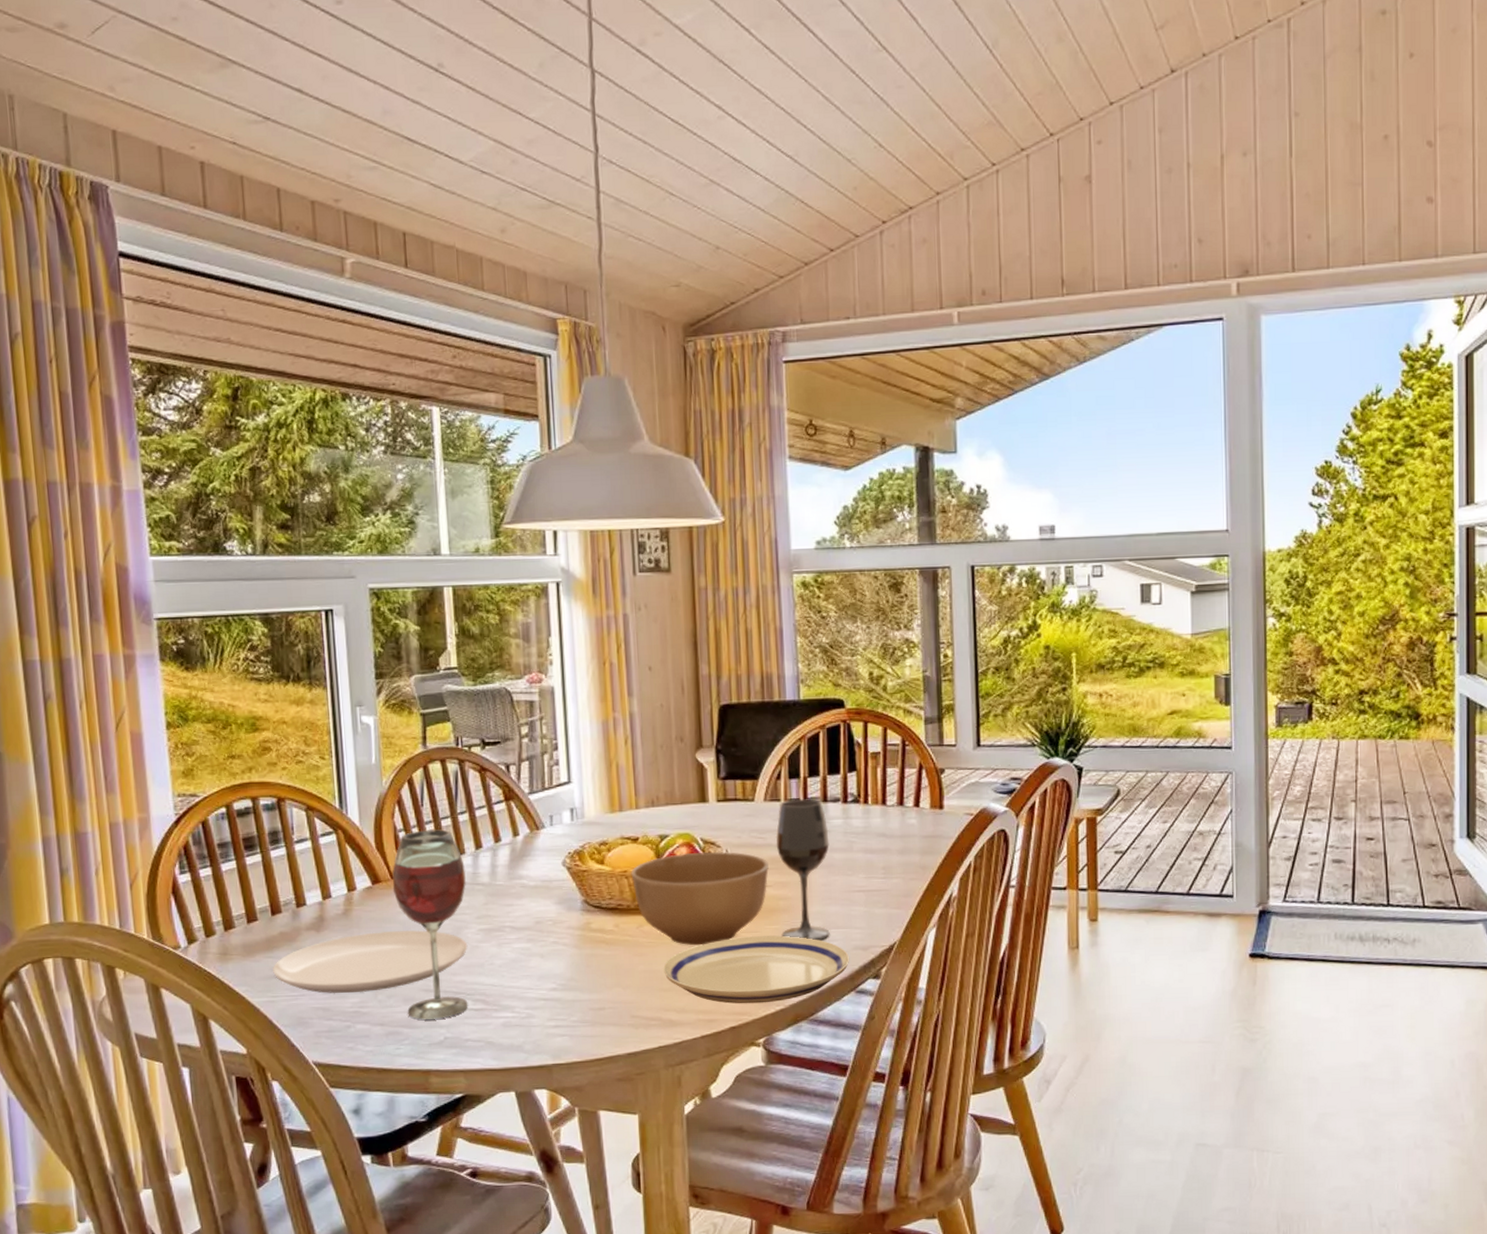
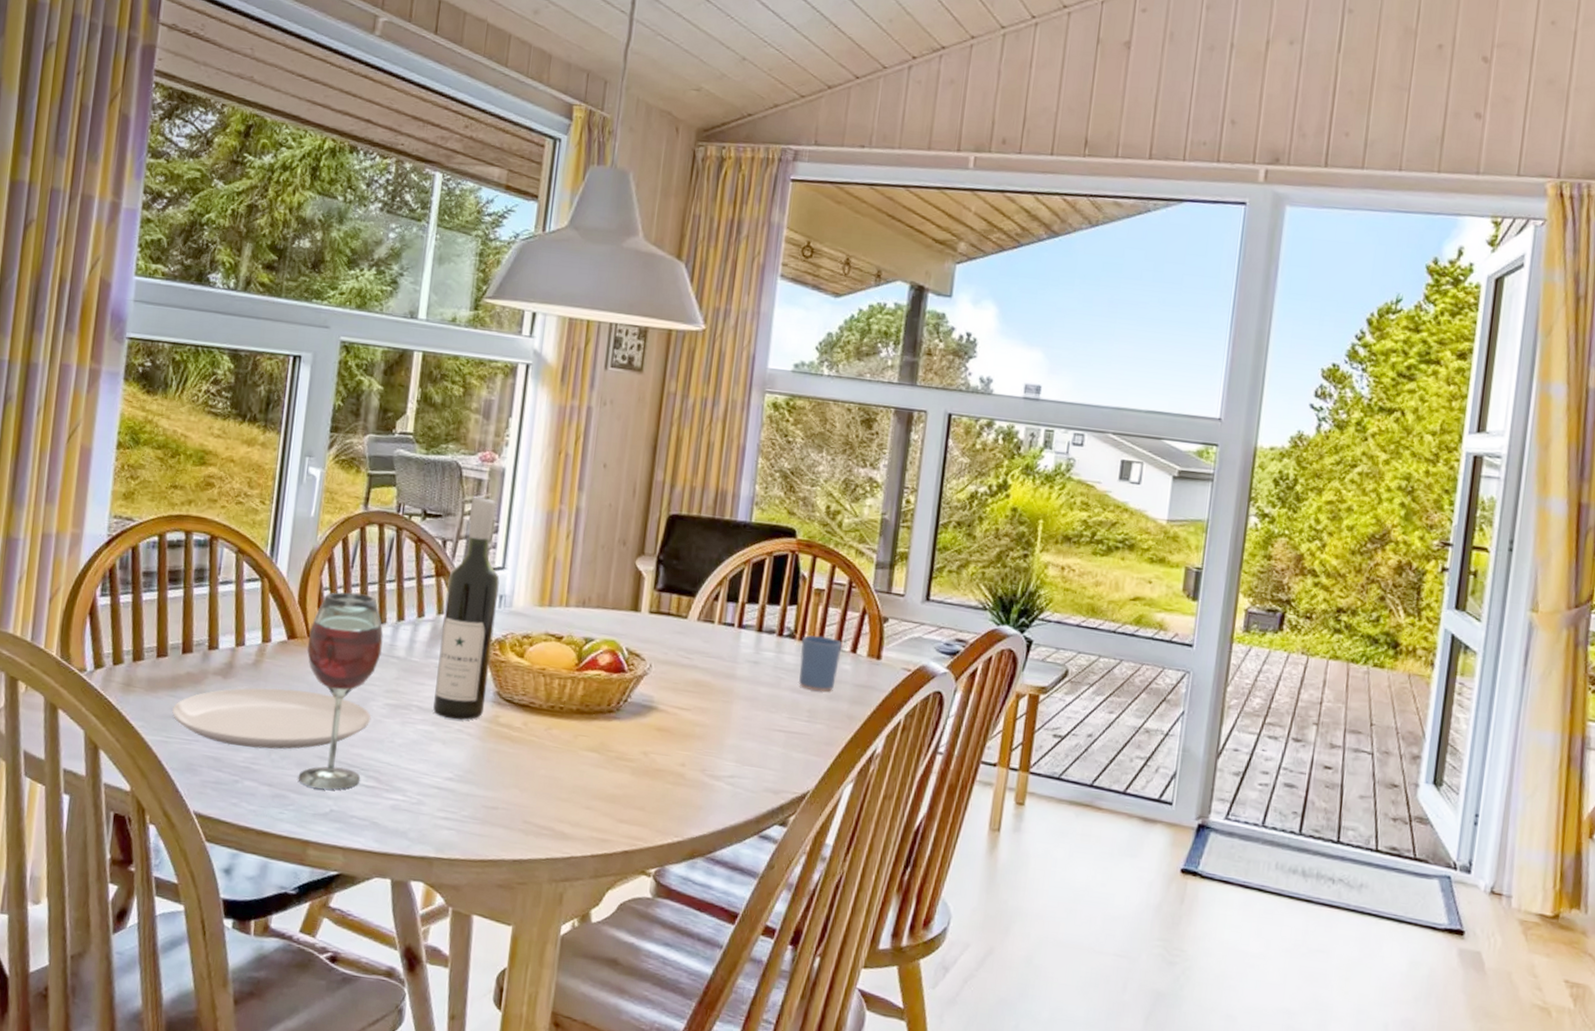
bottle: none [518,718,575,933] -> present [433,497,500,720]
bowl: present [631,851,769,946] -> none [548,660,691,760]
plate: present [663,935,850,1004] -> none [565,757,759,833]
wine glass: present [775,798,830,941] -> none [692,623,759,776]
mug: none [866,795,906,849] -> present [798,635,843,692]

